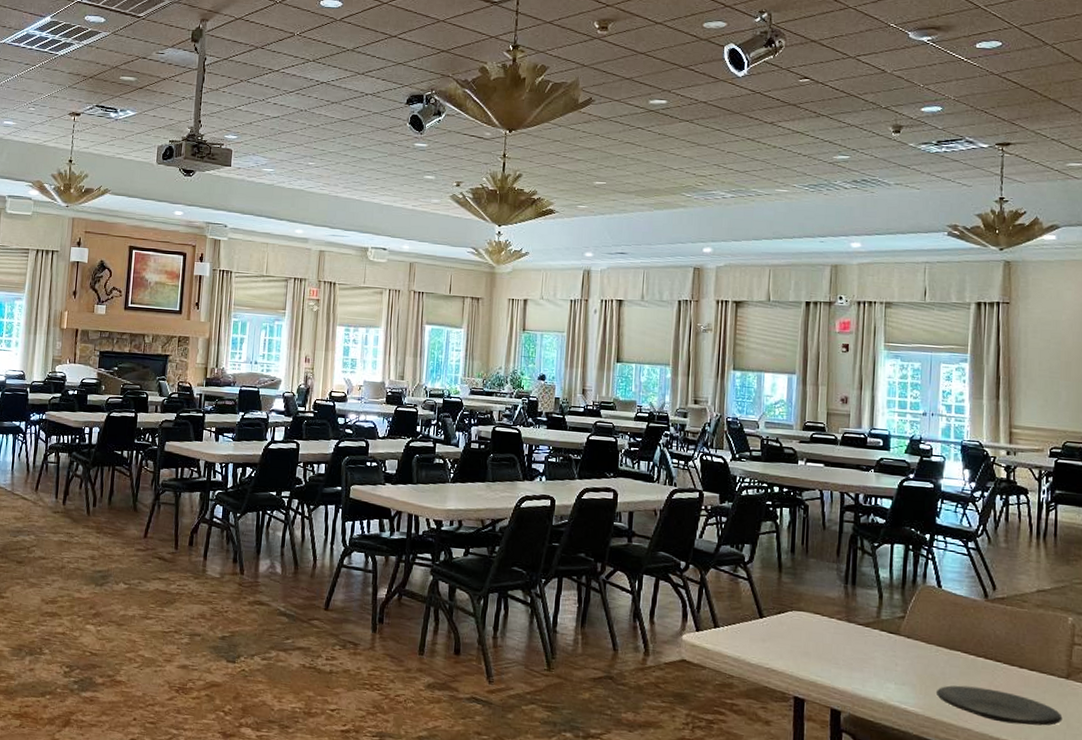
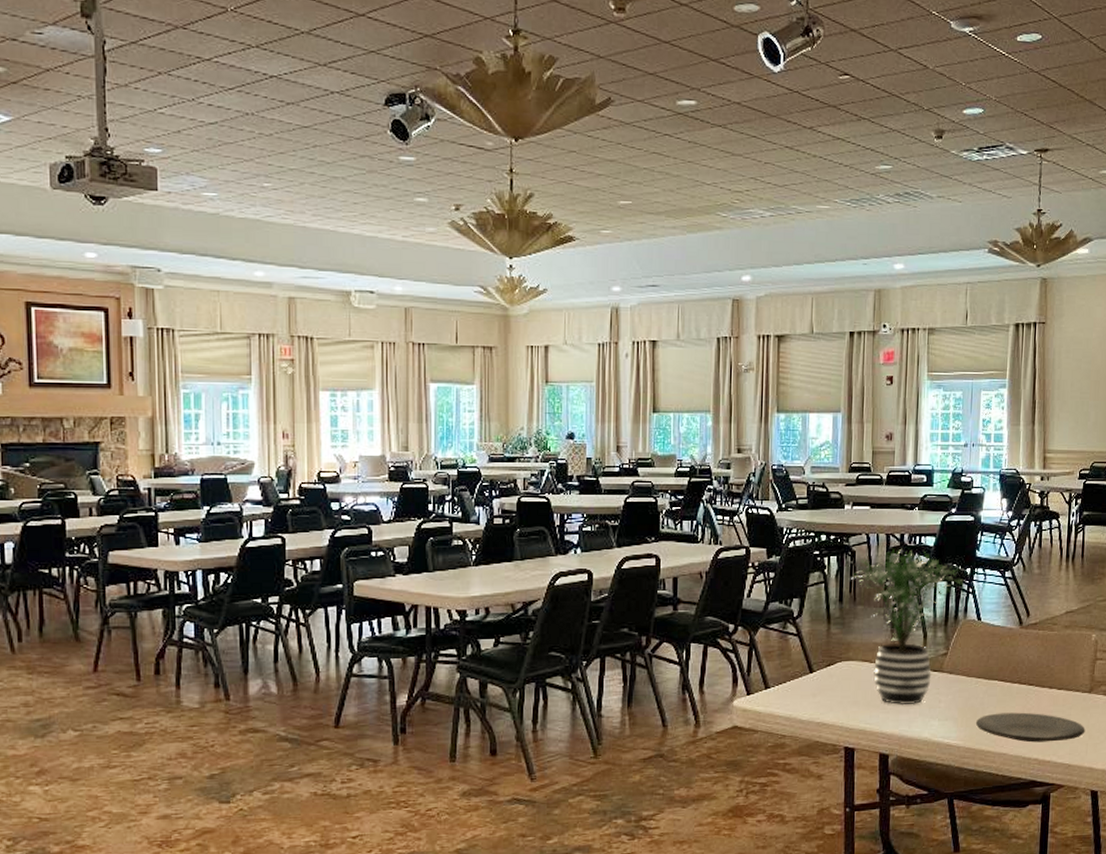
potted plant: none [803,506,922,665] -> present [851,548,964,706]

